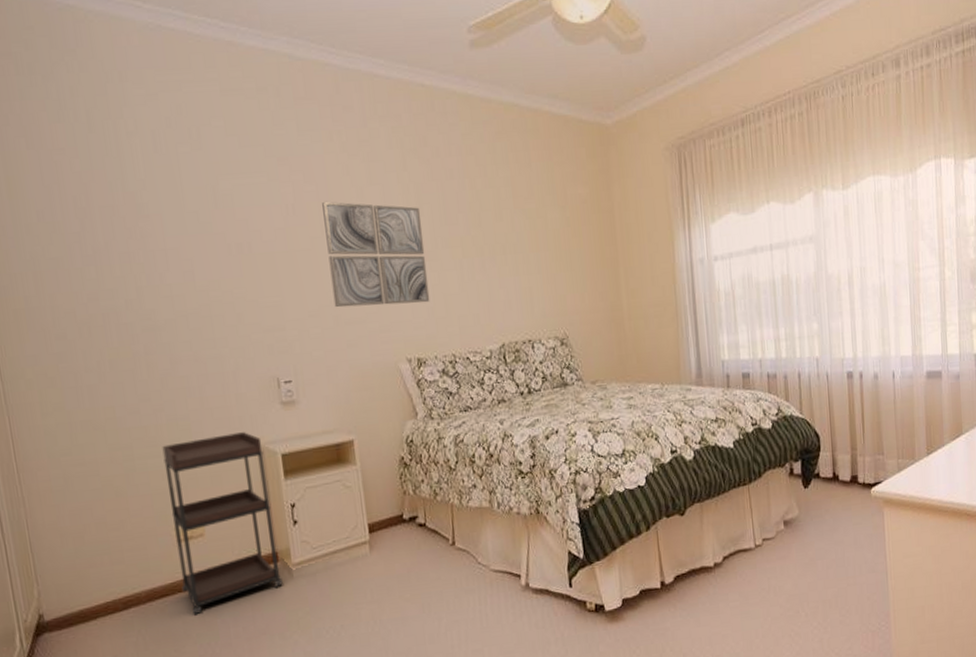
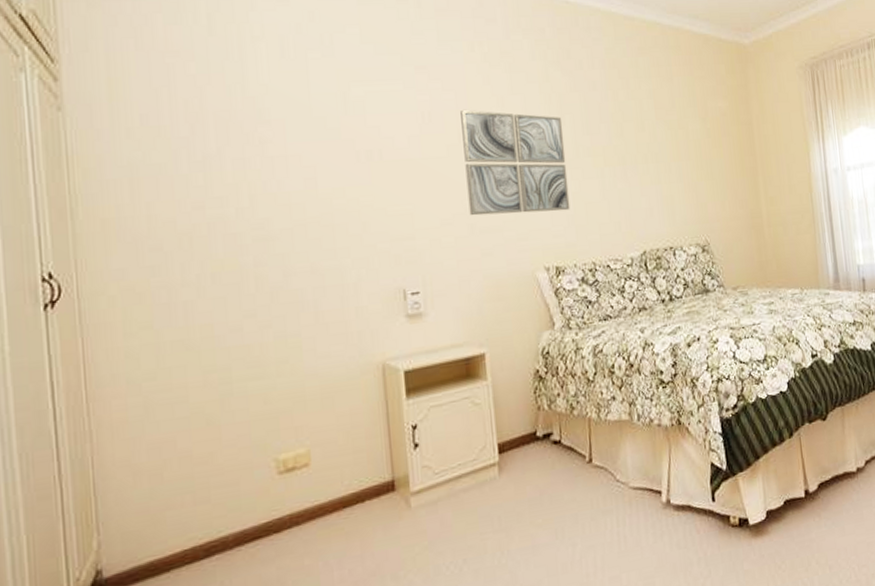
shelving unit: present [162,431,283,616] -> none [266,347,399,559]

